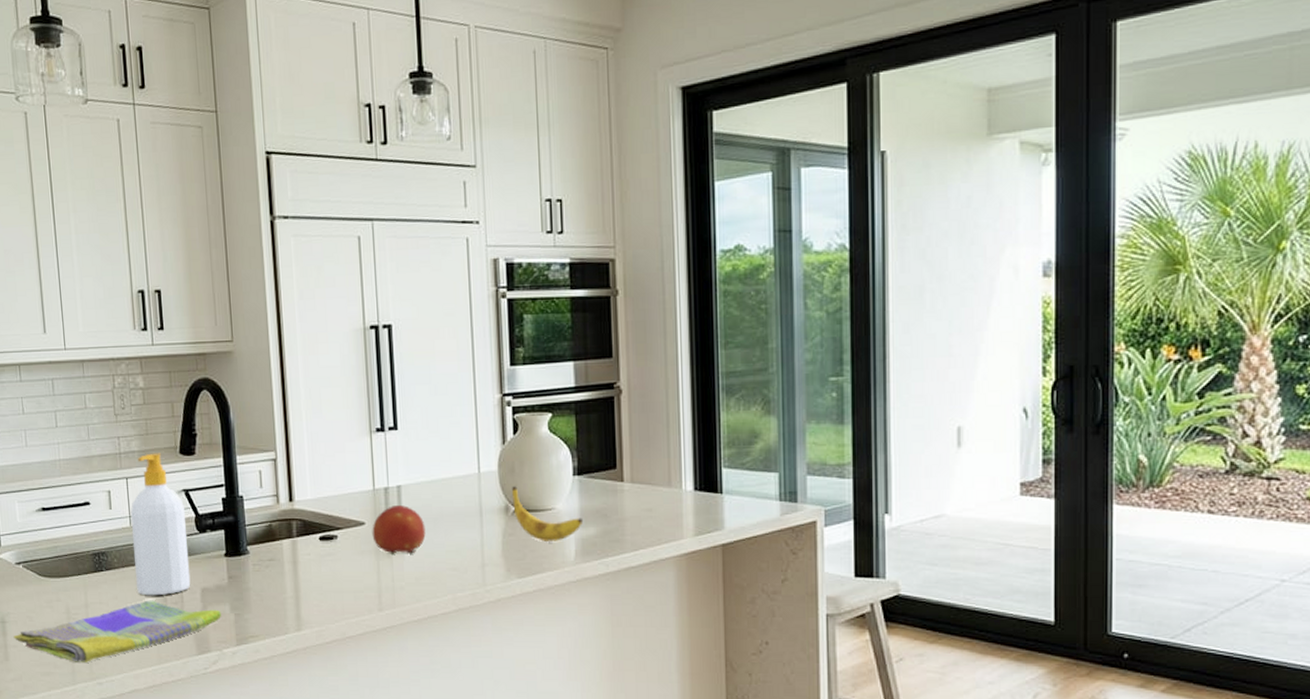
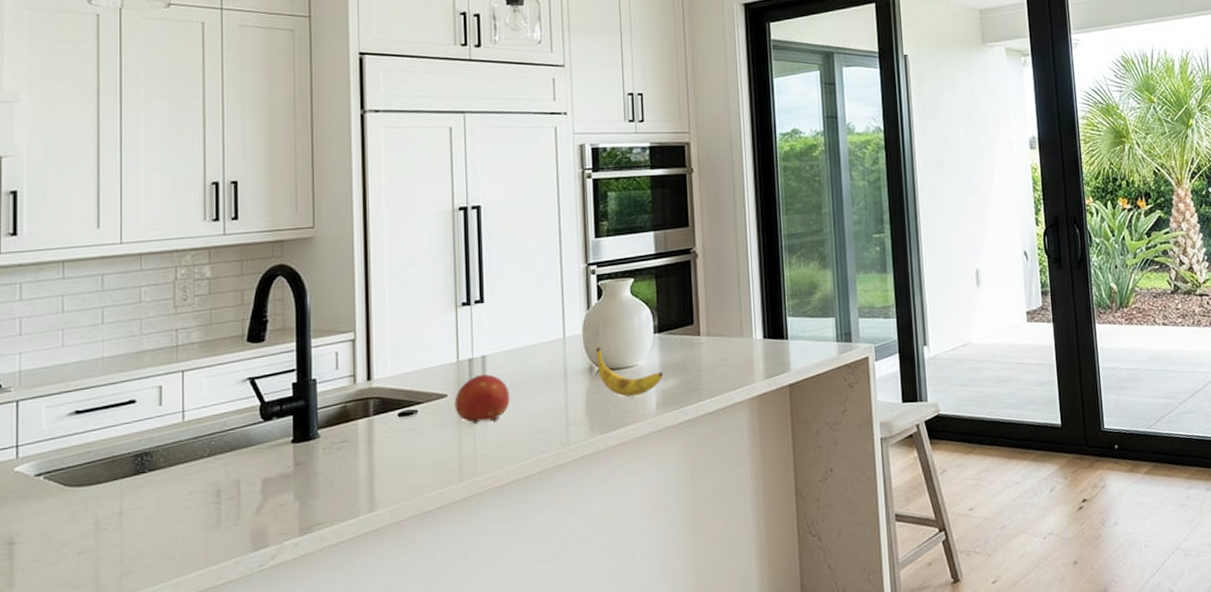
dish towel: present [13,600,221,663] -> none [22,498,284,579]
soap bottle: present [130,453,191,596] -> none [184,342,250,494]

